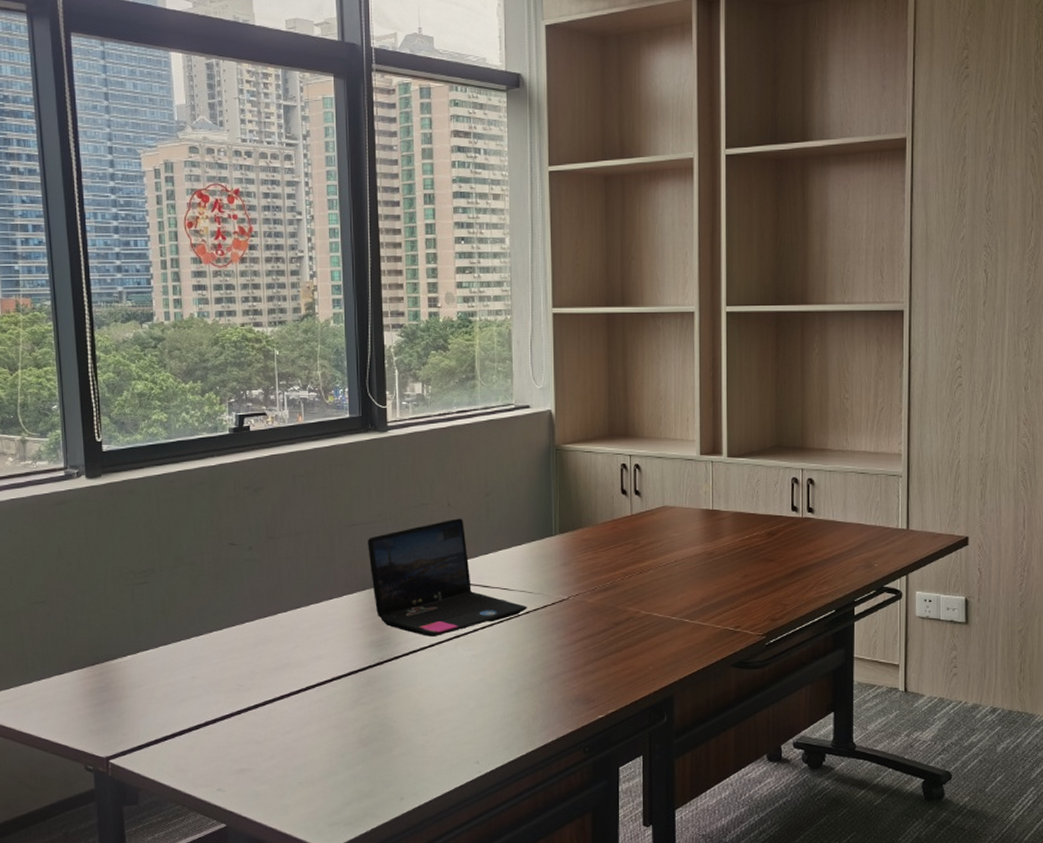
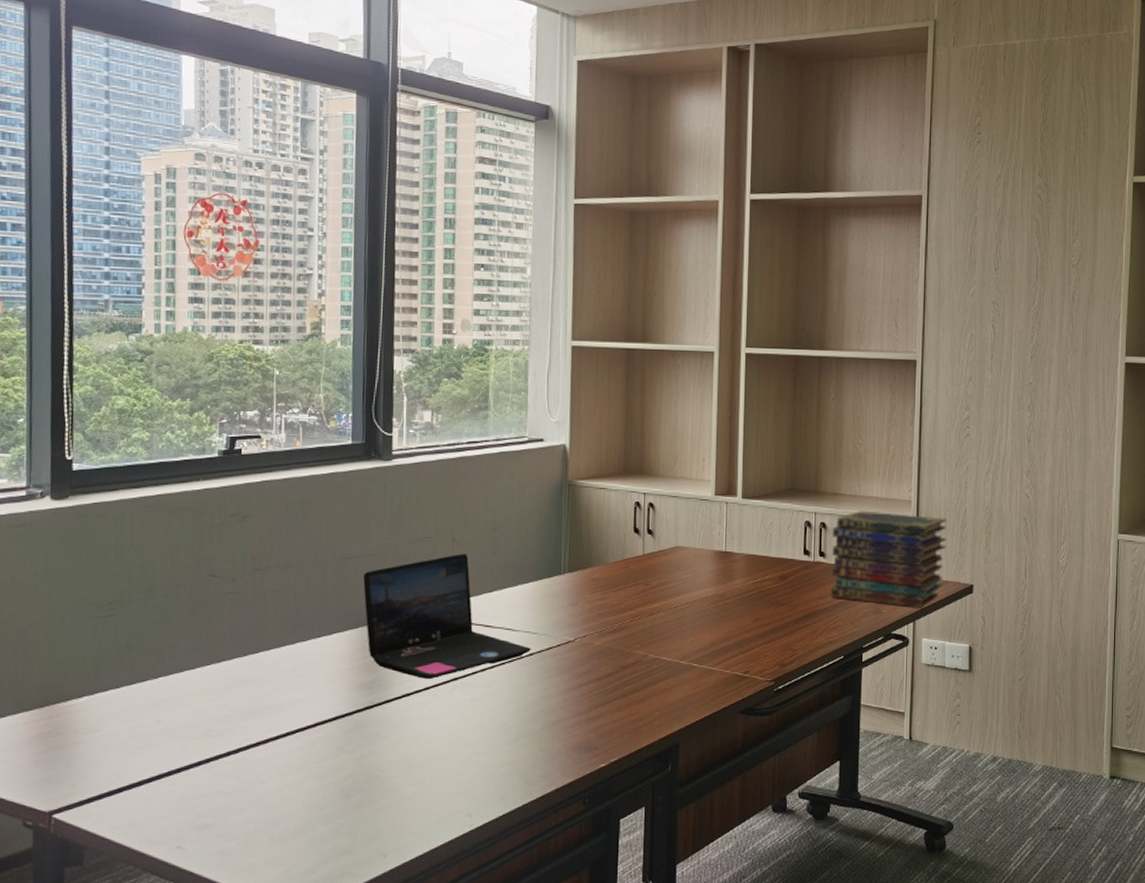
book stack: none [820,465,940,561] -> present [830,510,947,608]

